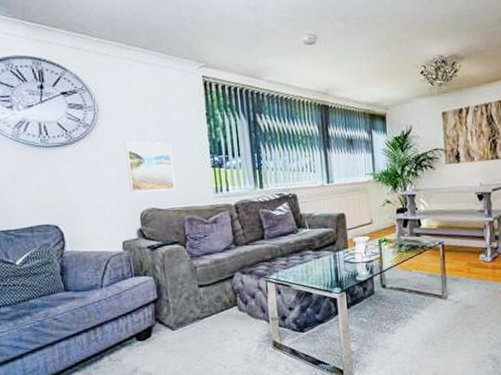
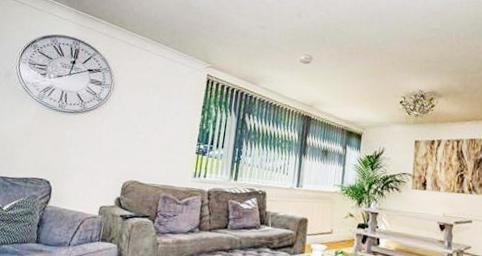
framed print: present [124,141,176,193] -> none [120,118,166,168]

